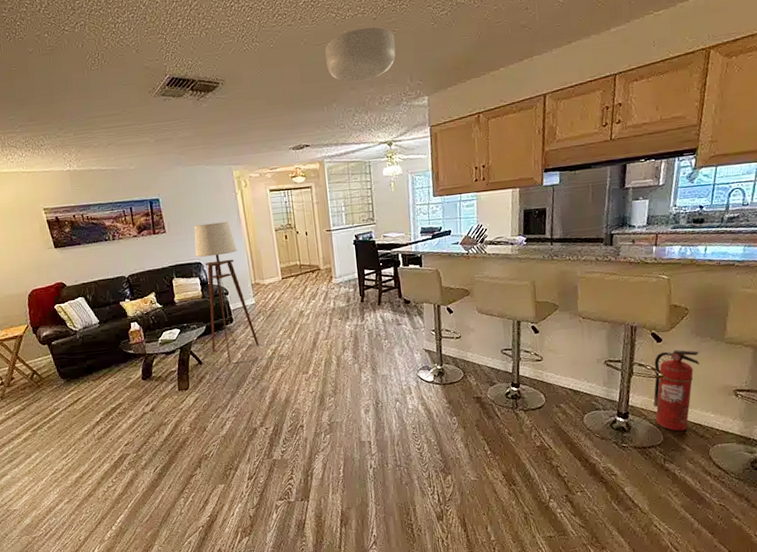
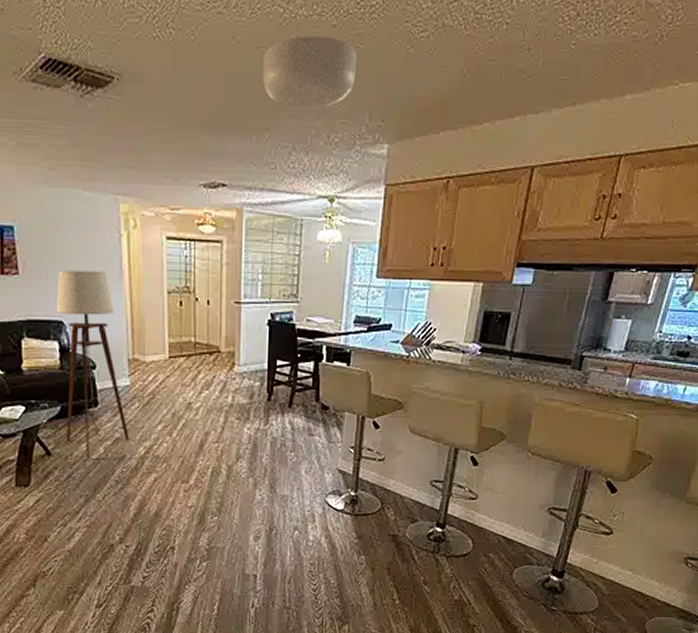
fire extinguisher: present [653,349,700,431] -> none [593,503,656,598]

